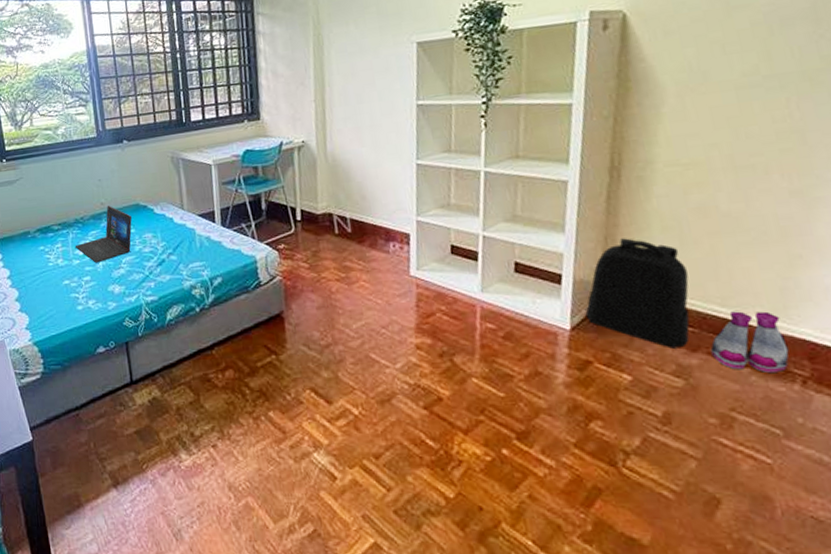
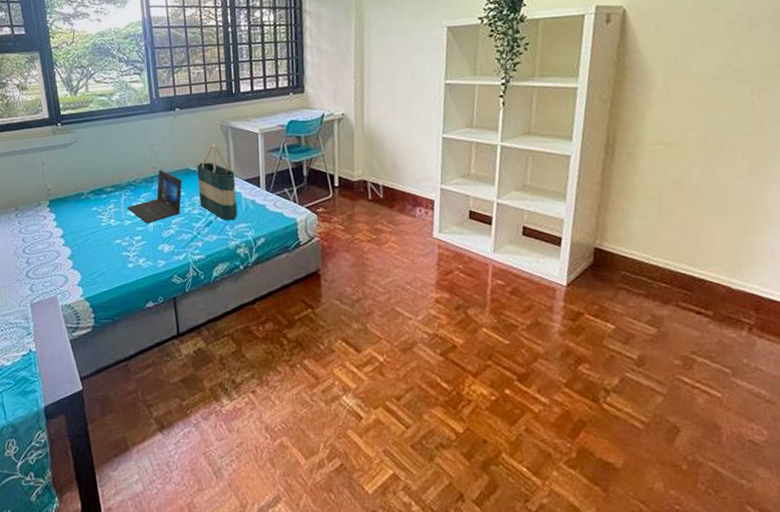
tote bag: none [147,178,191,259] -> present [197,144,238,221]
backpack: present [585,238,690,349] -> none [579,206,665,302]
boots: present [710,311,789,372] -> none [678,270,740,321]

